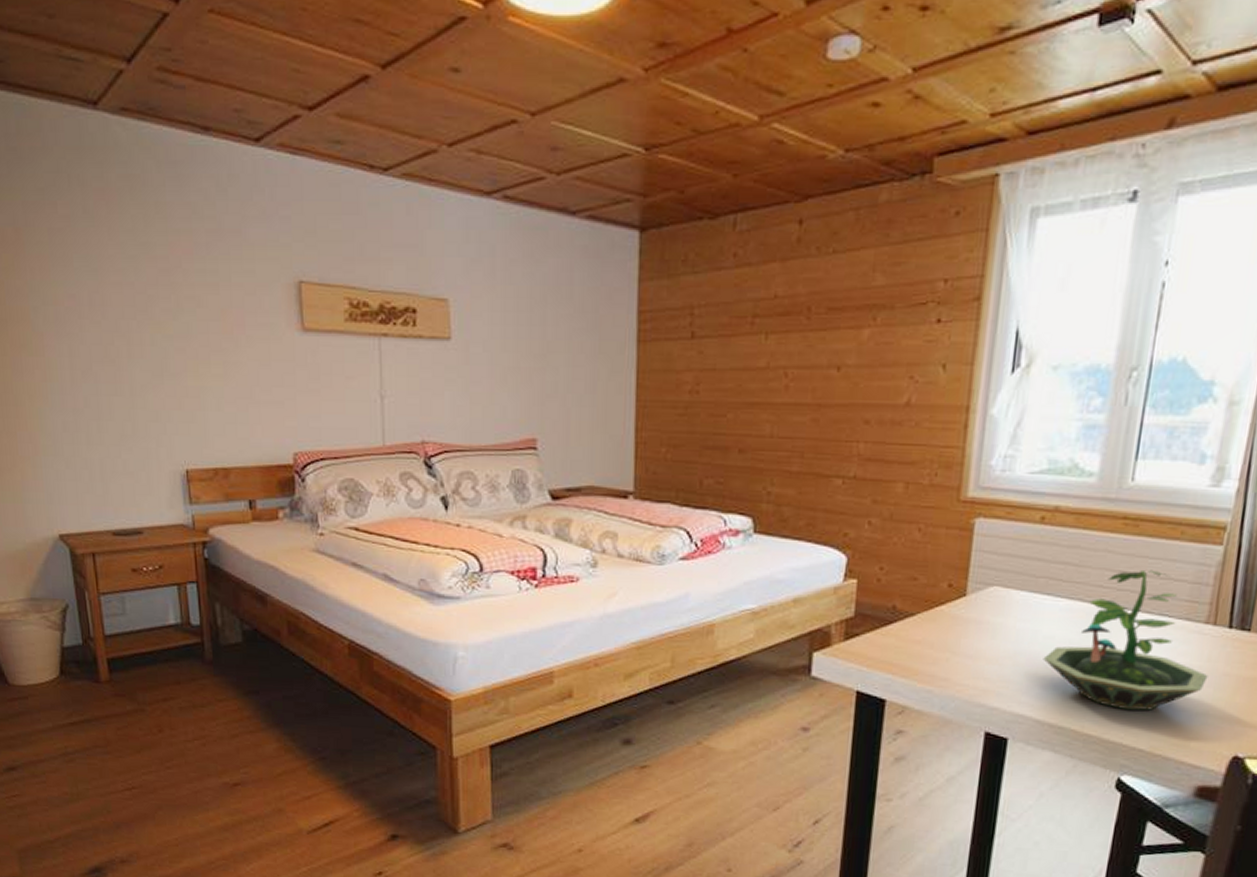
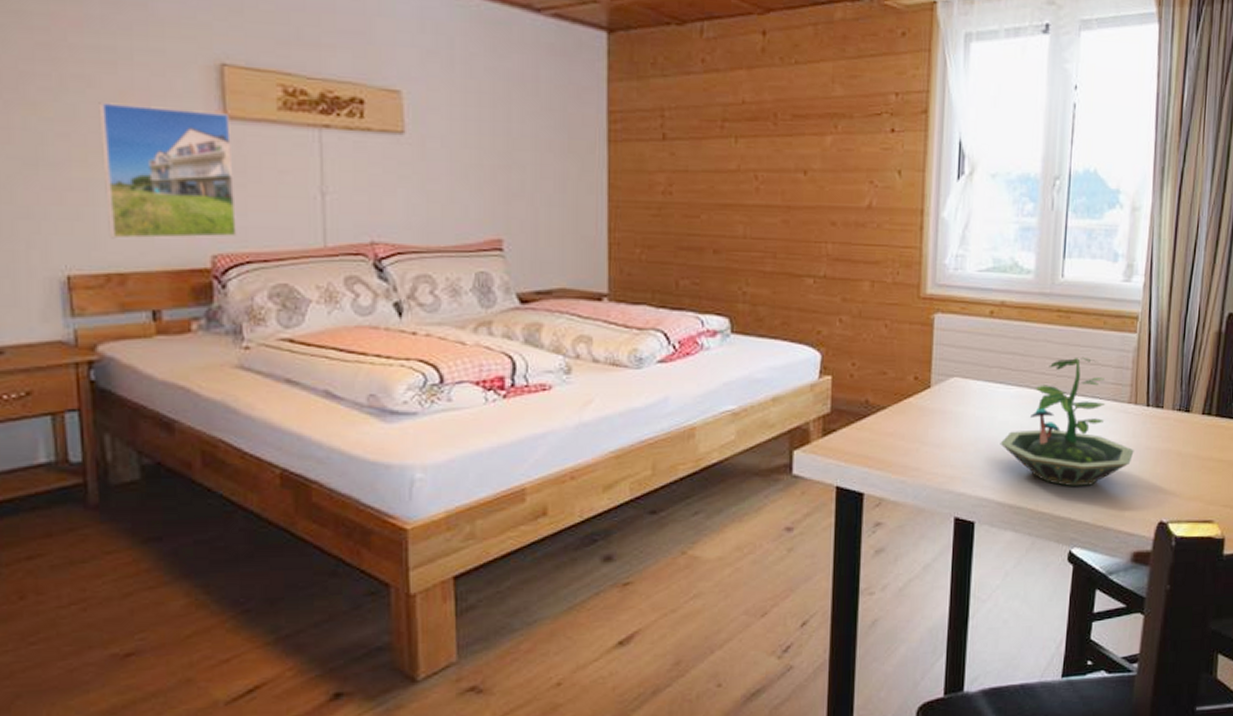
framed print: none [206,320,313,439] -> present [98,102,237,239]

